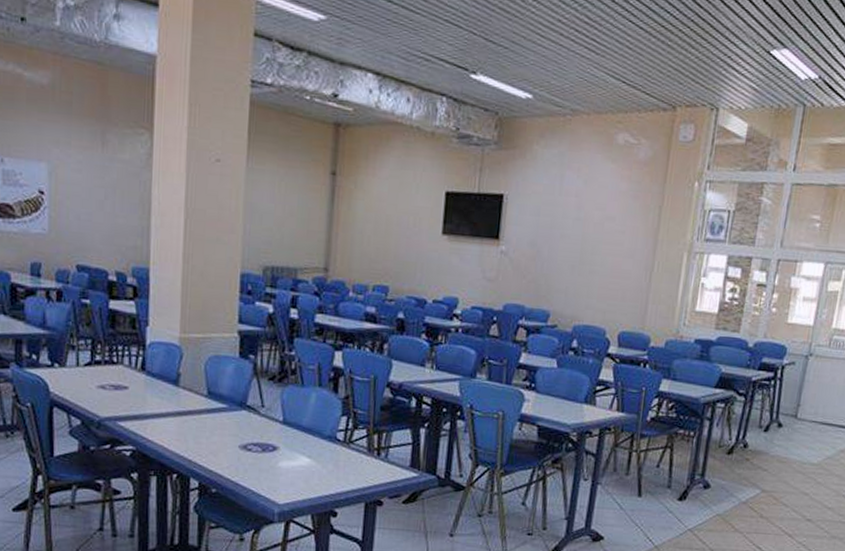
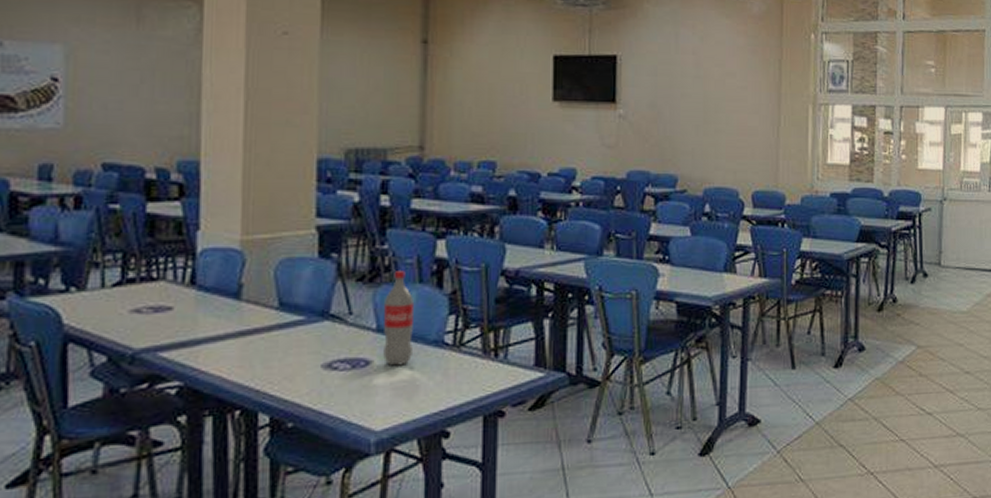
pop: none [287,374,315,454] -> present [383,271,415,366]

